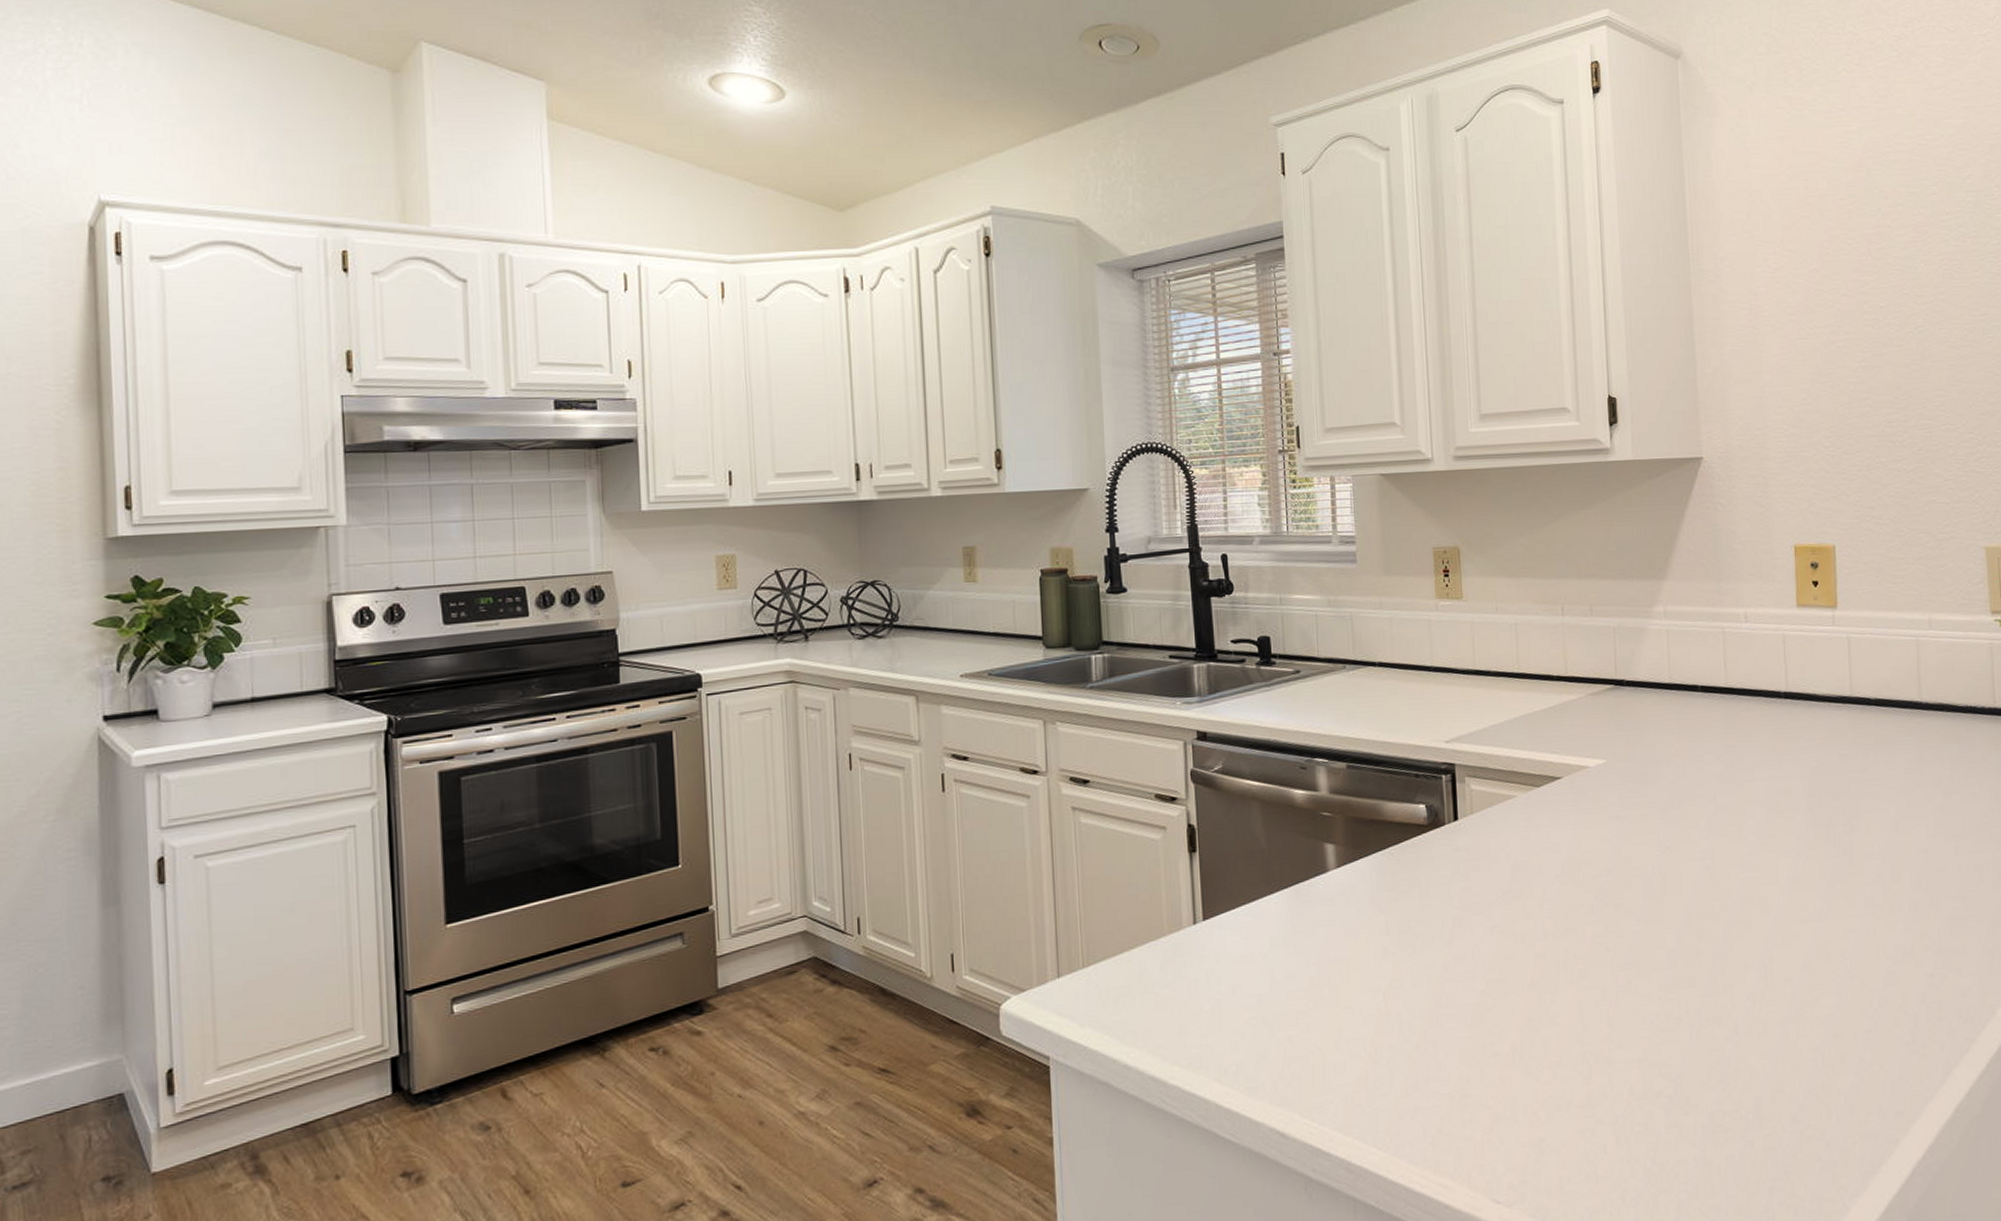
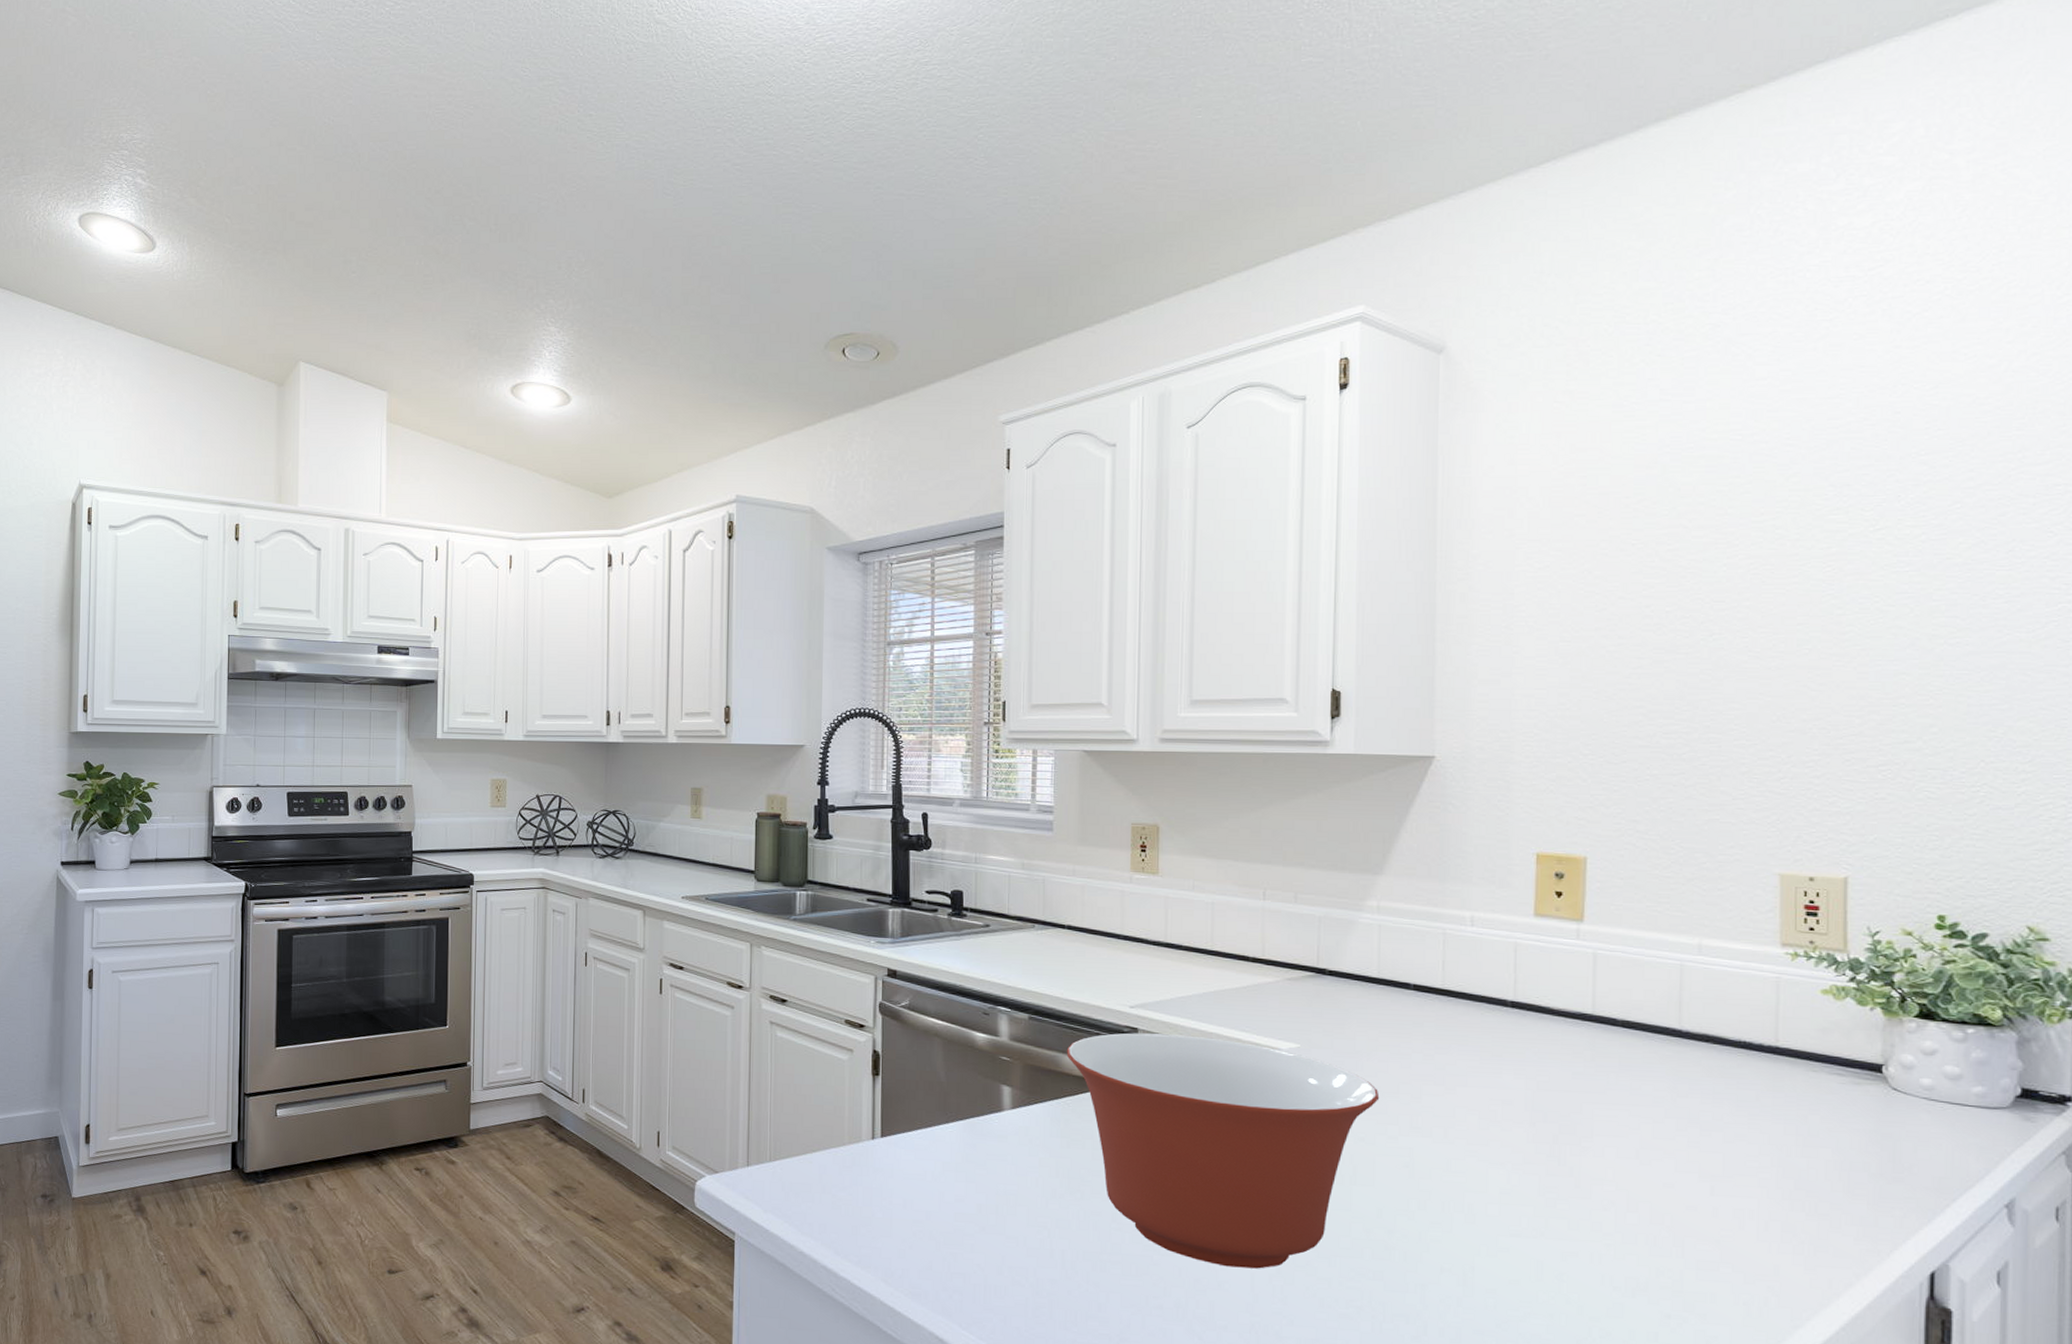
mixing bowl: none [1387,764,1680,1000] -> present [1066,1033,1380,1269]

